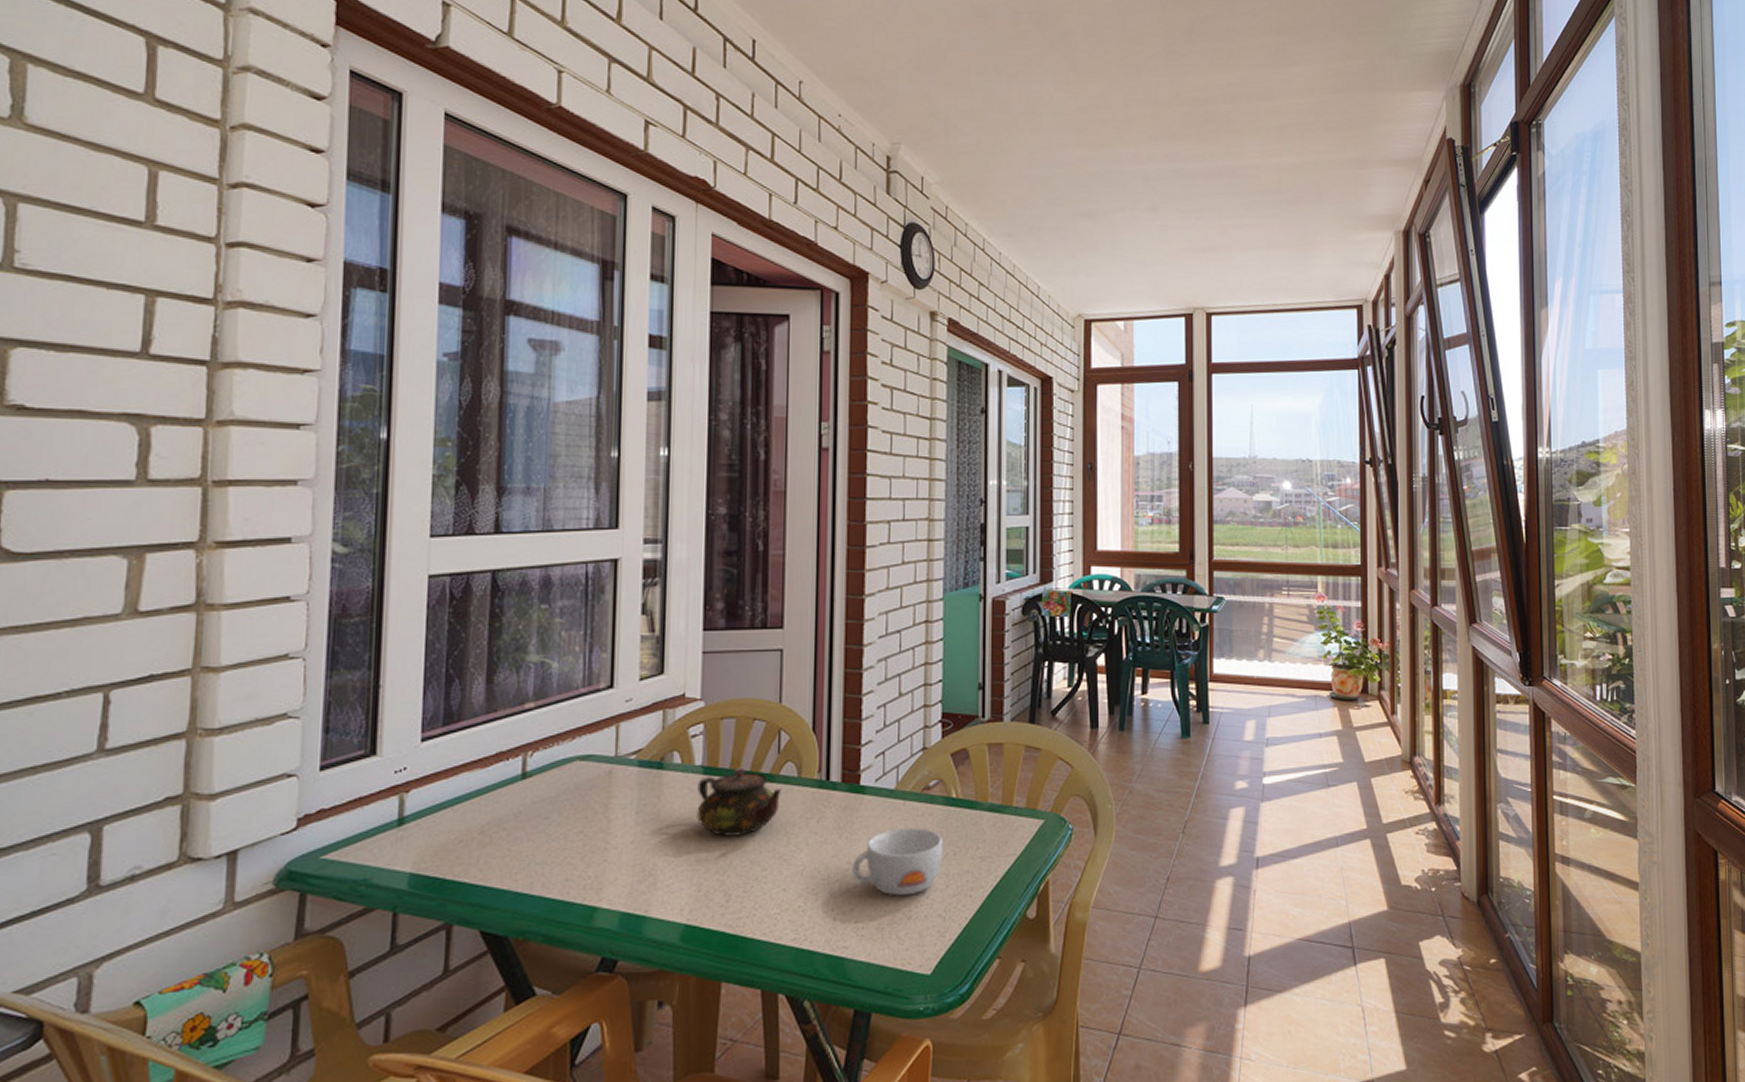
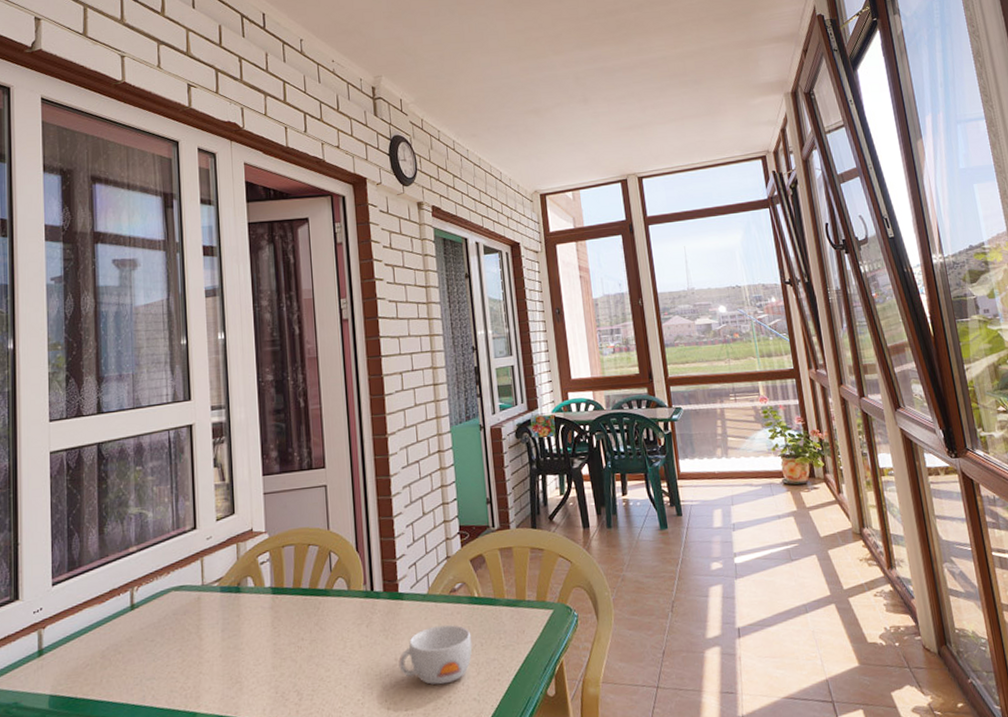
teapot: present [697,767,782,836] -> none [268,586,336,645]

